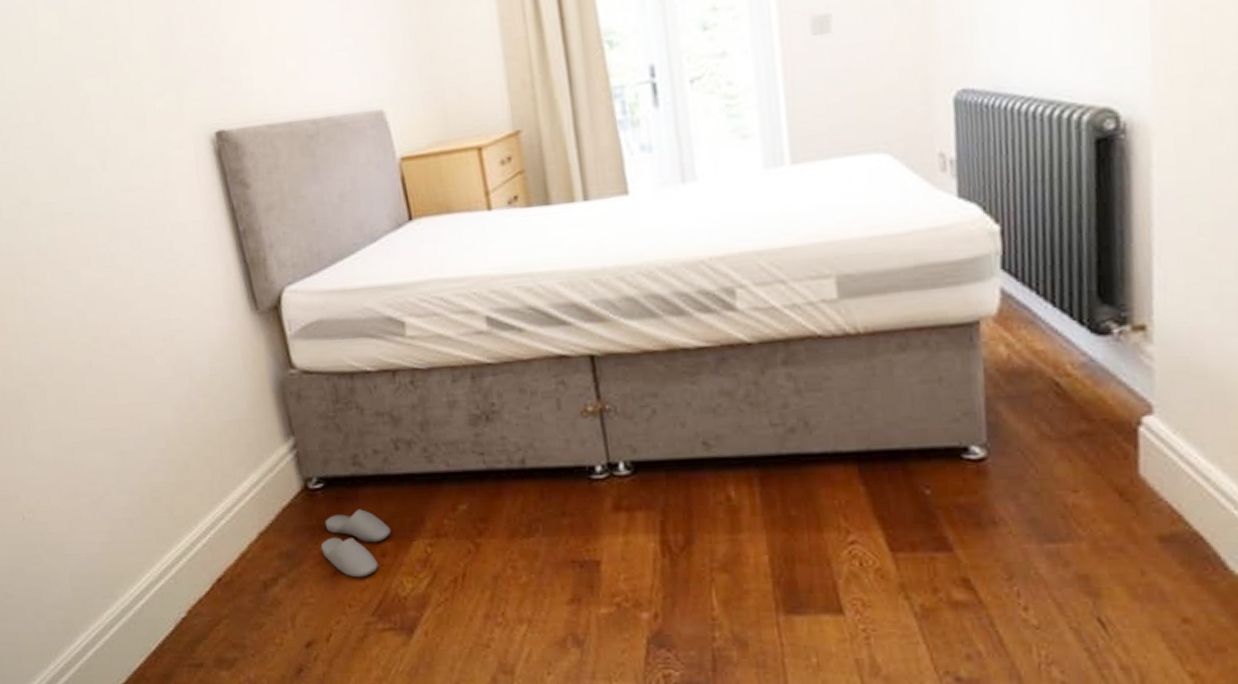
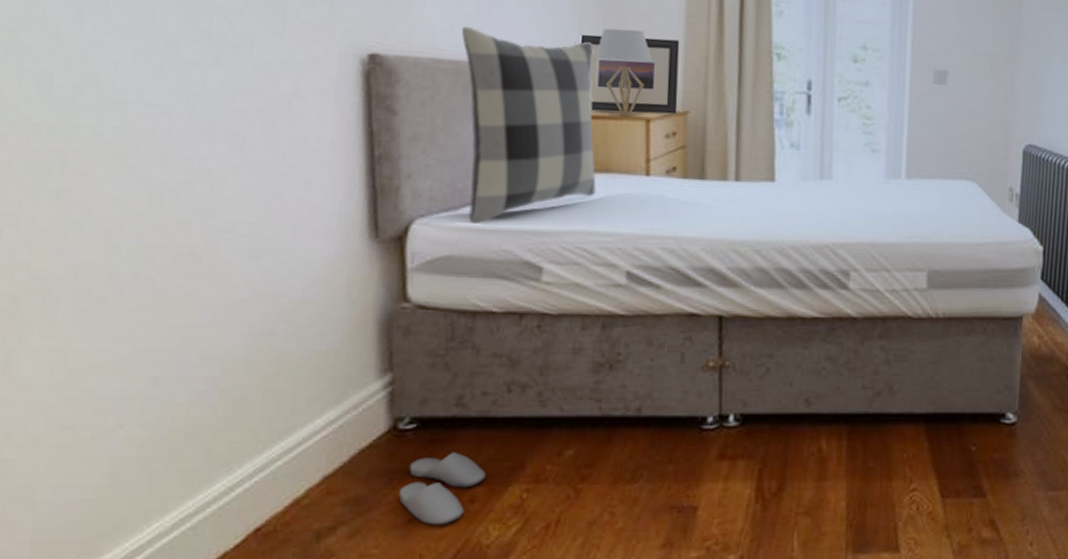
pillow: none [287,74,441,286] -> present [461,26,596,225]
picture frame: none [391,51,509,149] -> present [574,34,680,114]
table lamp: none [415,48,472,150] -> present [596,28,652,117]

